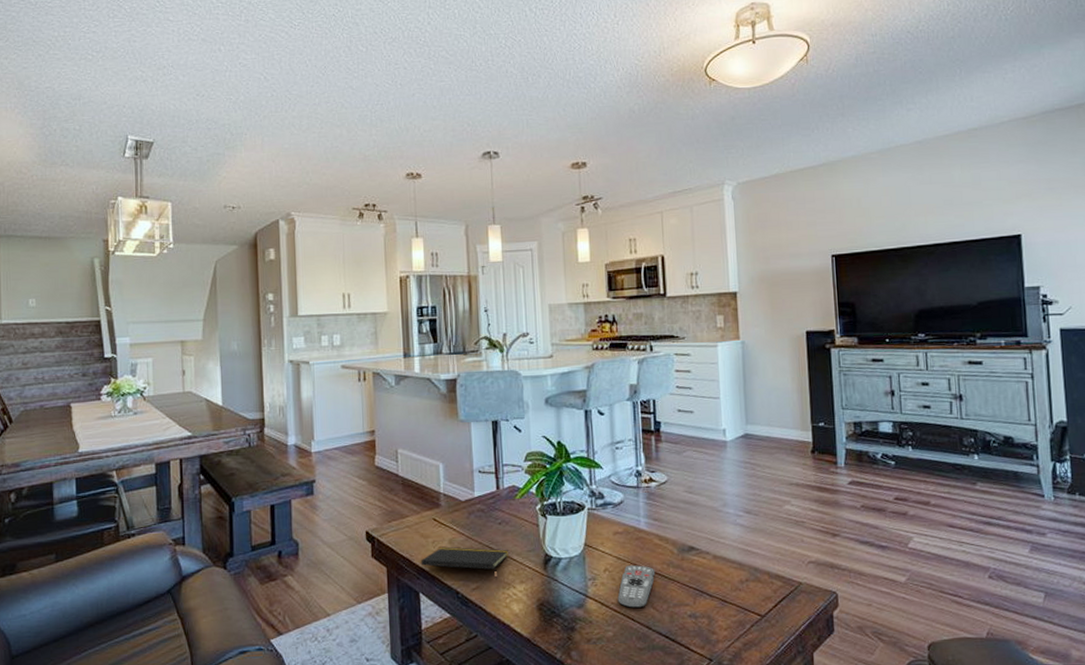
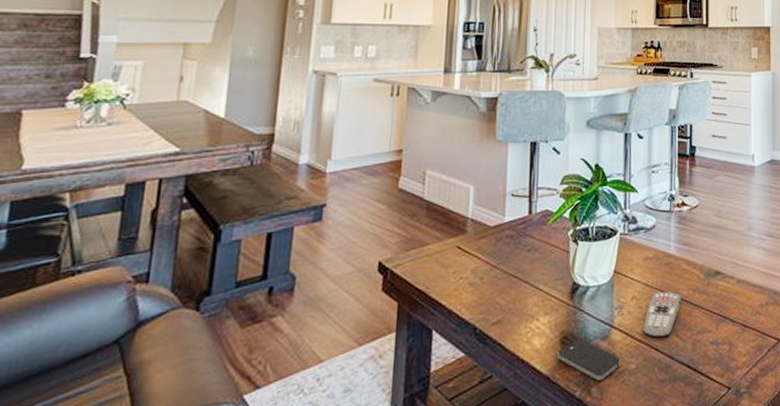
notepad: present [421,546,509,580] -> none [438,277,536,313]
smartphone: none [536,606,598,645] -> present [557,338,621,381]

